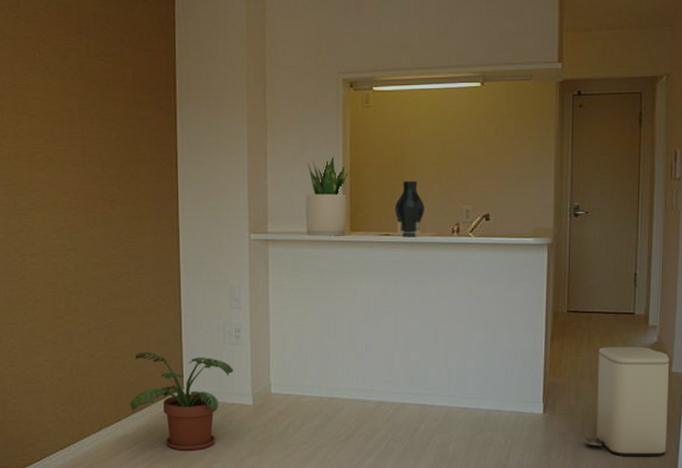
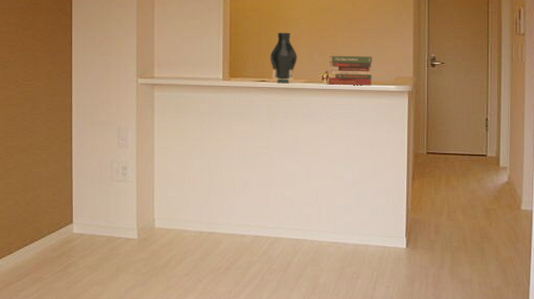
potted plant: present [129,352,234,451] -> none [21,188,120,283]
planter: present [305,155,349,236] -> none [189,8,229,82]
books: none [457,205,508,239] -> present [327,55,372,86]
pedal bin: present [584,347,670,457] -> none [443,186,520,289]

